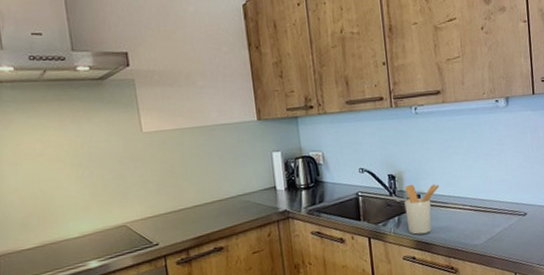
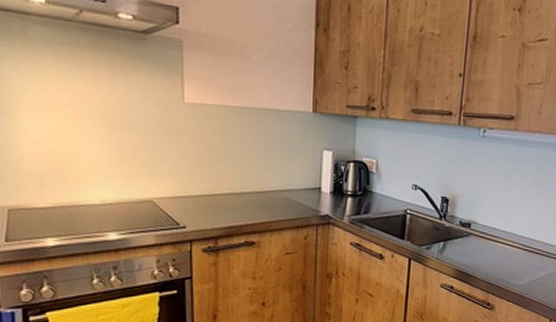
utensil holder: present [404,184,440,235] -> none [452,210,493,265]

